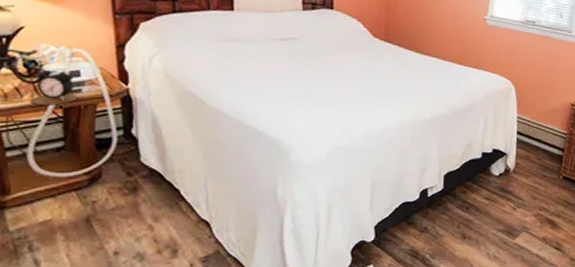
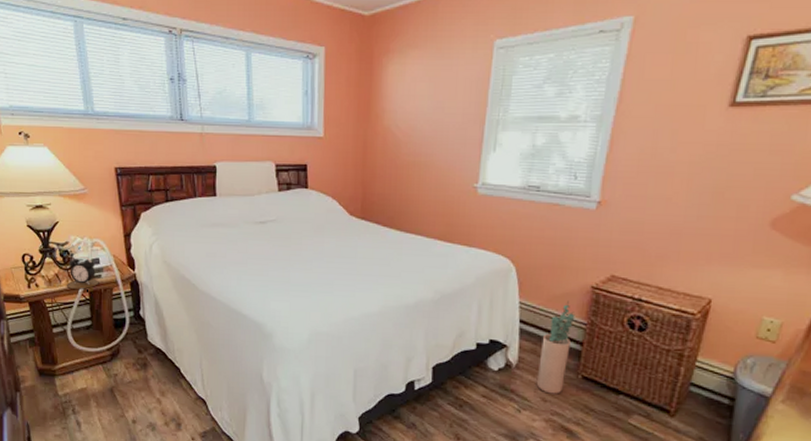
vase: none [528,116,559,193] -> present [536,301,576,394]

